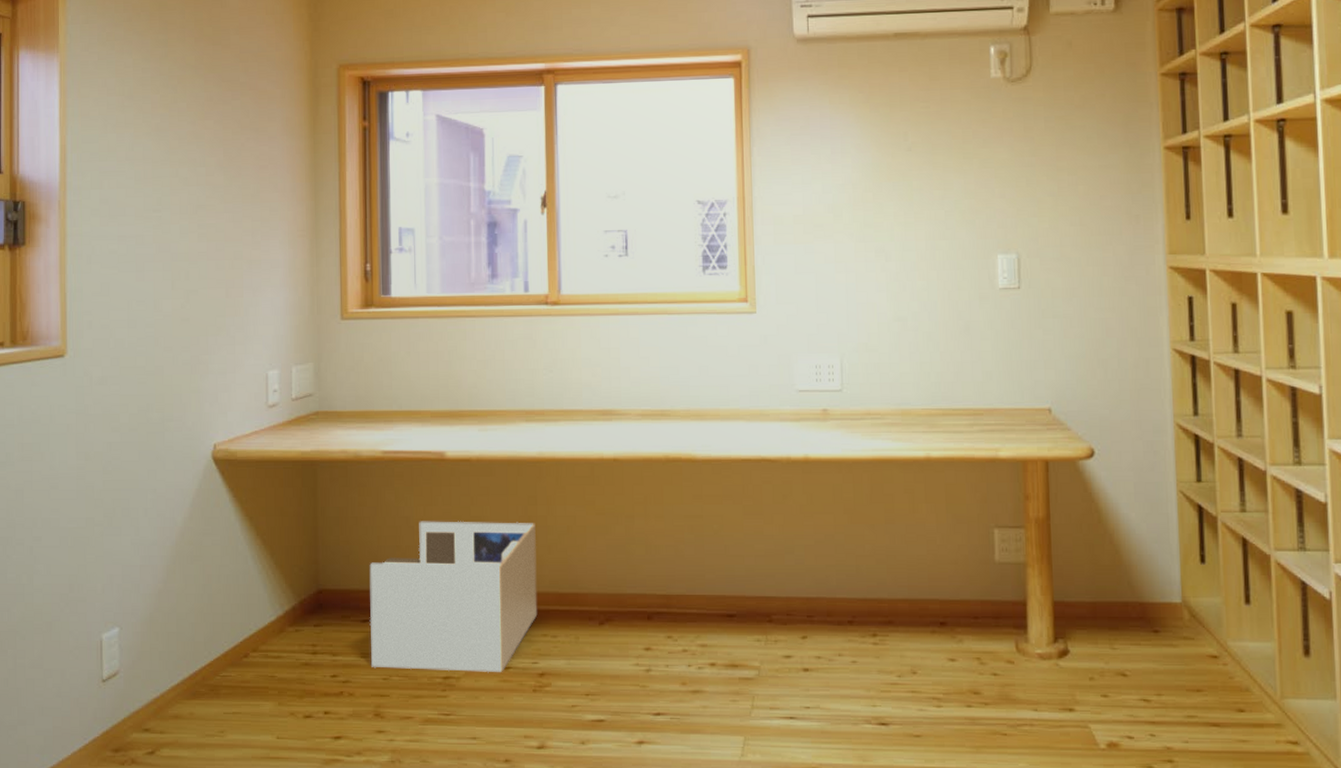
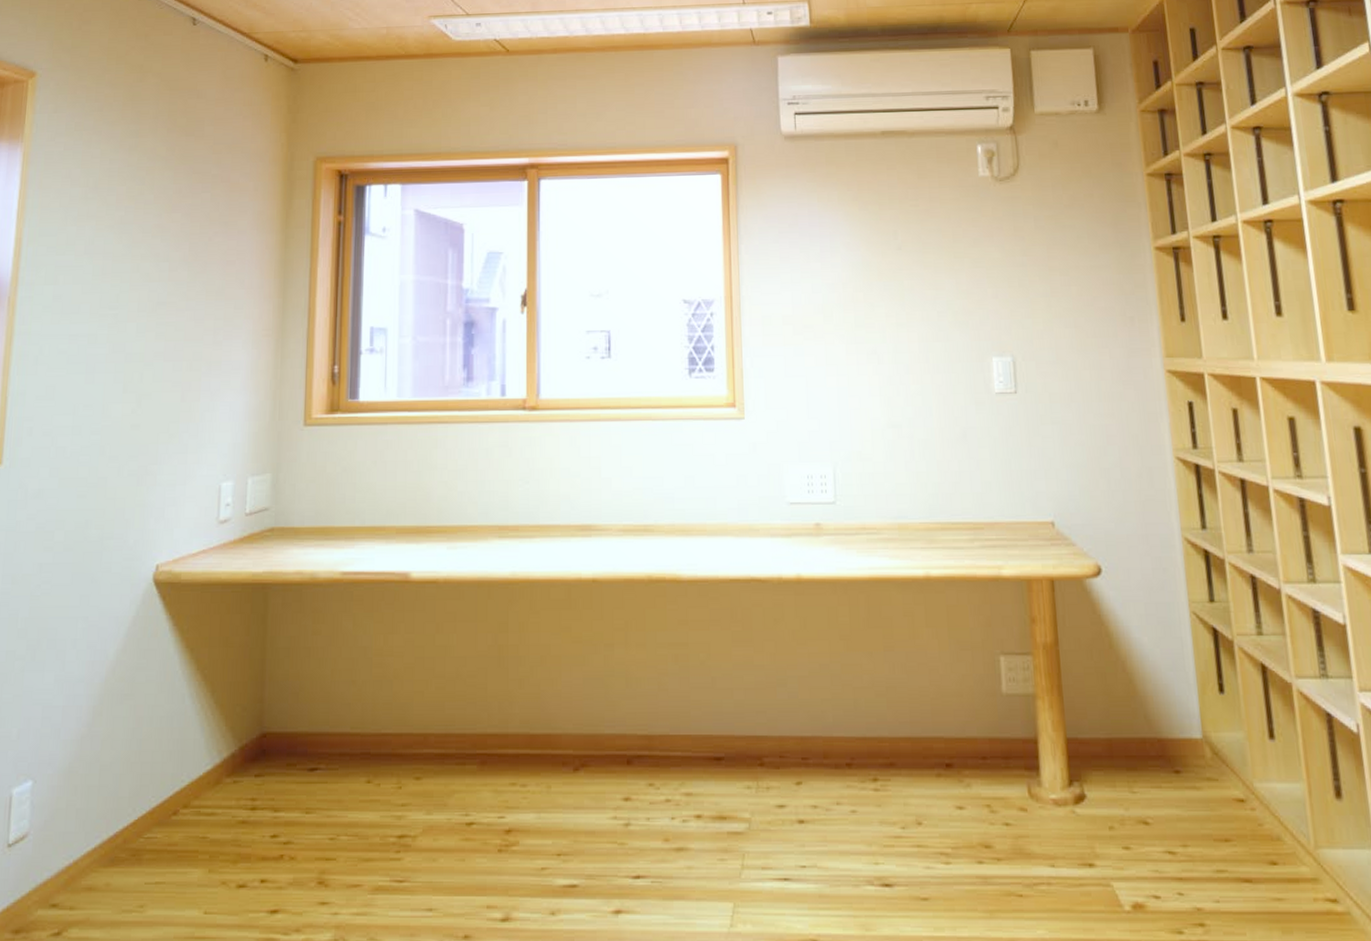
architectural model: present [369,521,538,673] -> none [317,651,507,830]

